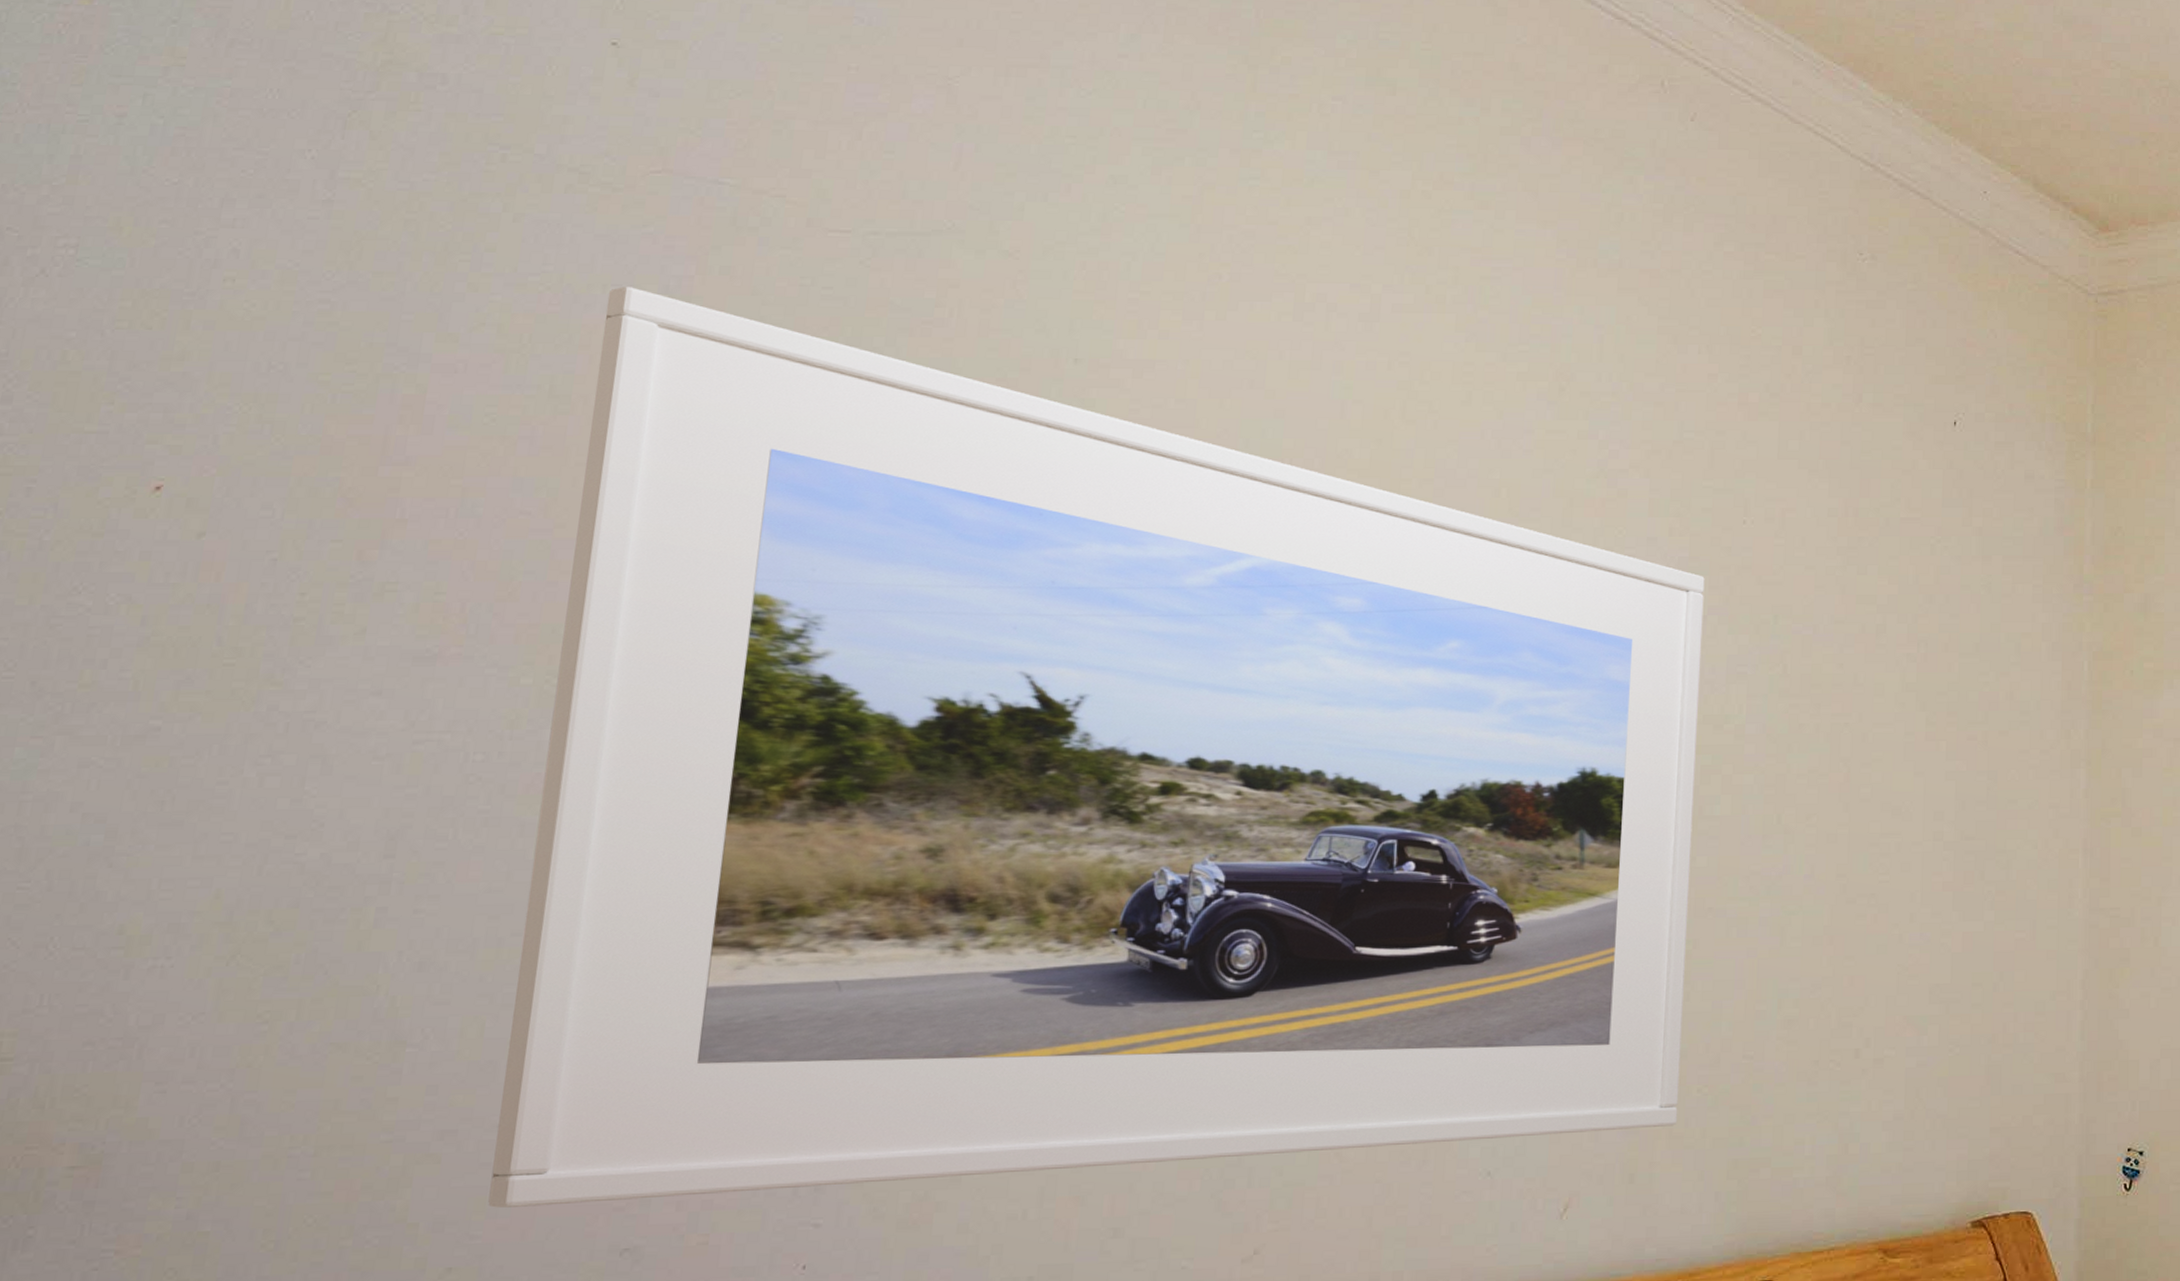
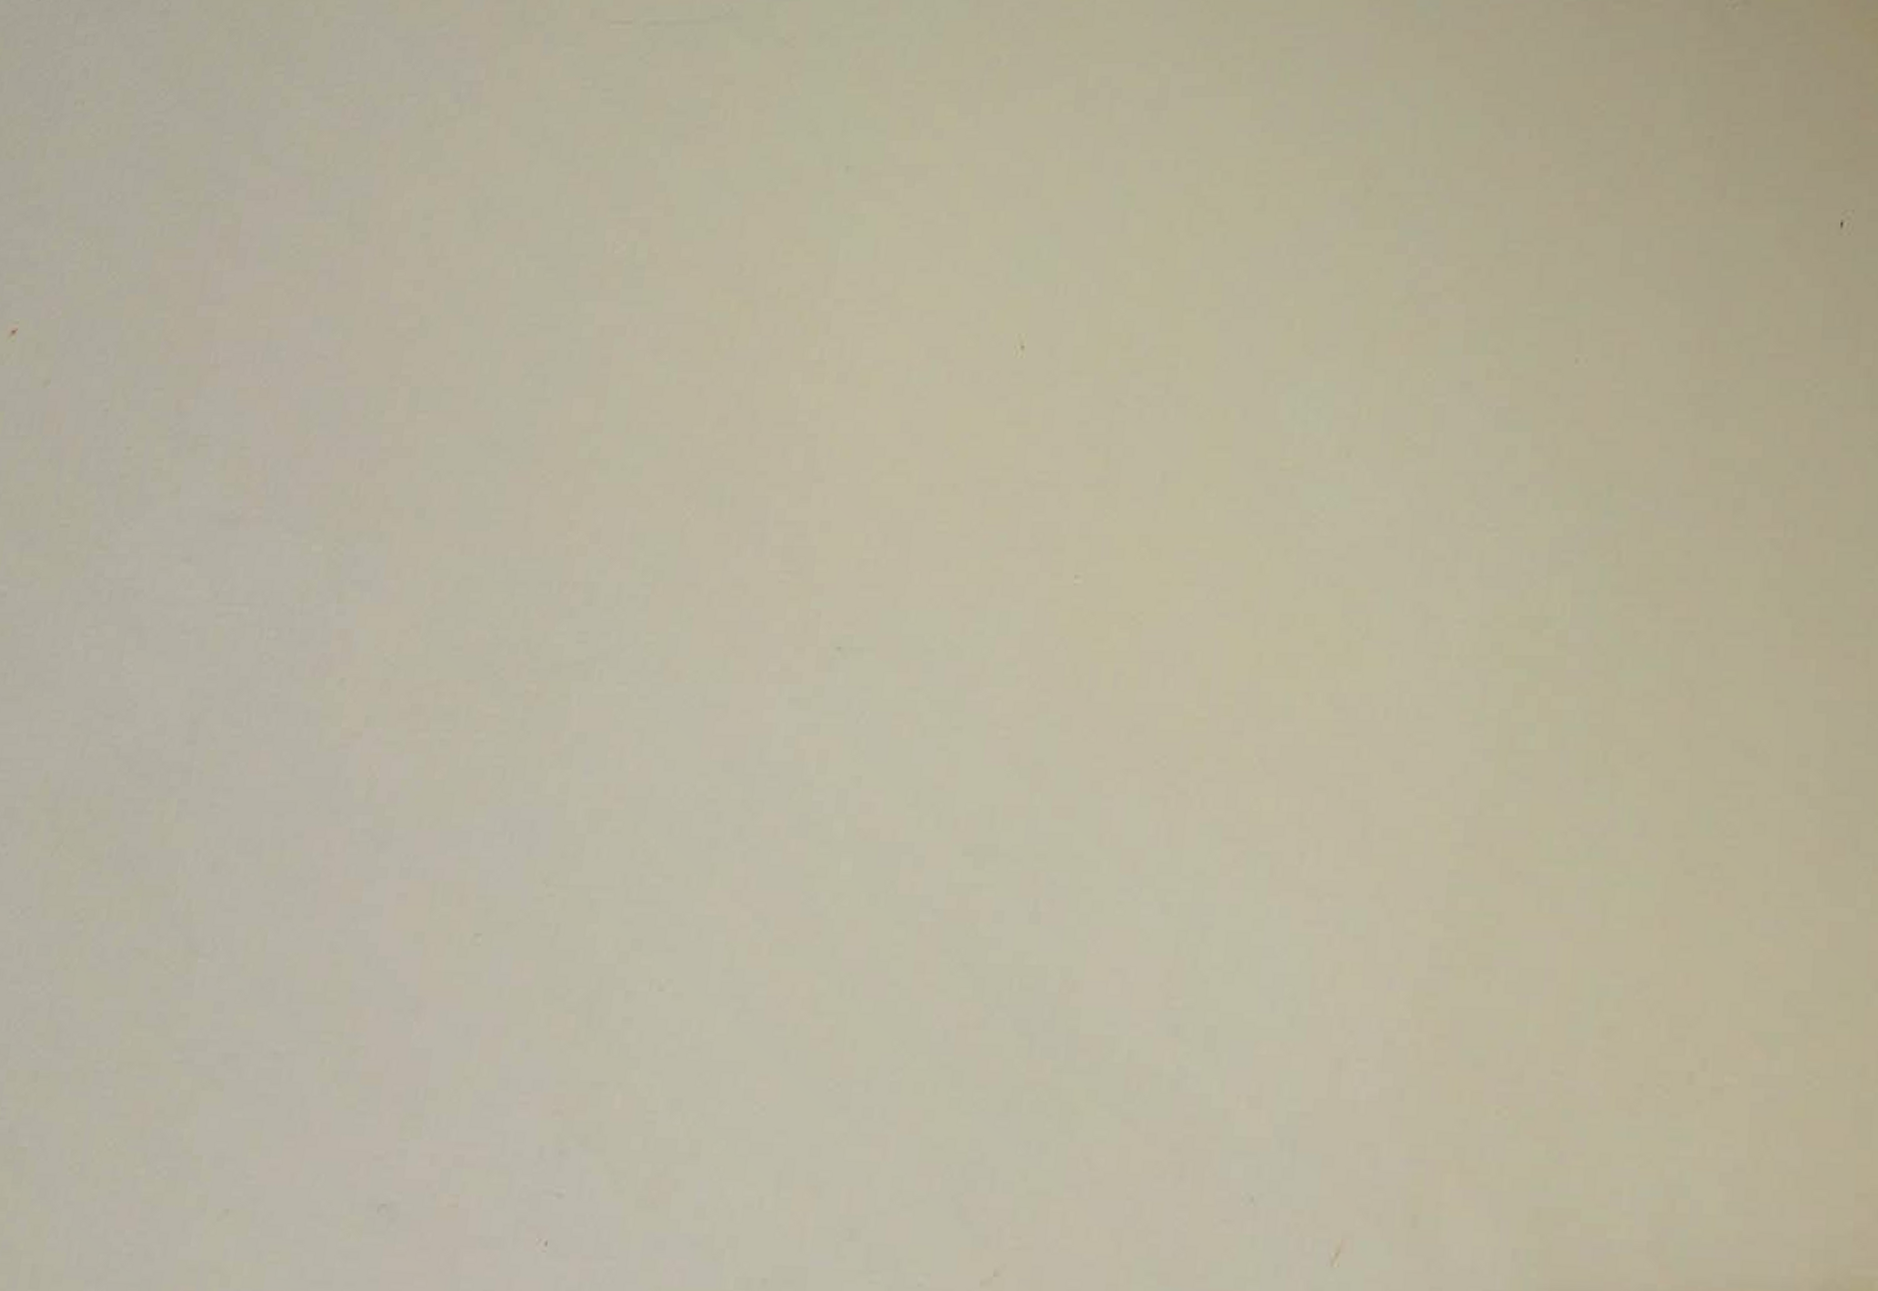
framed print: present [488,287,1705,1208] -> none [263,96,1527,1157]

